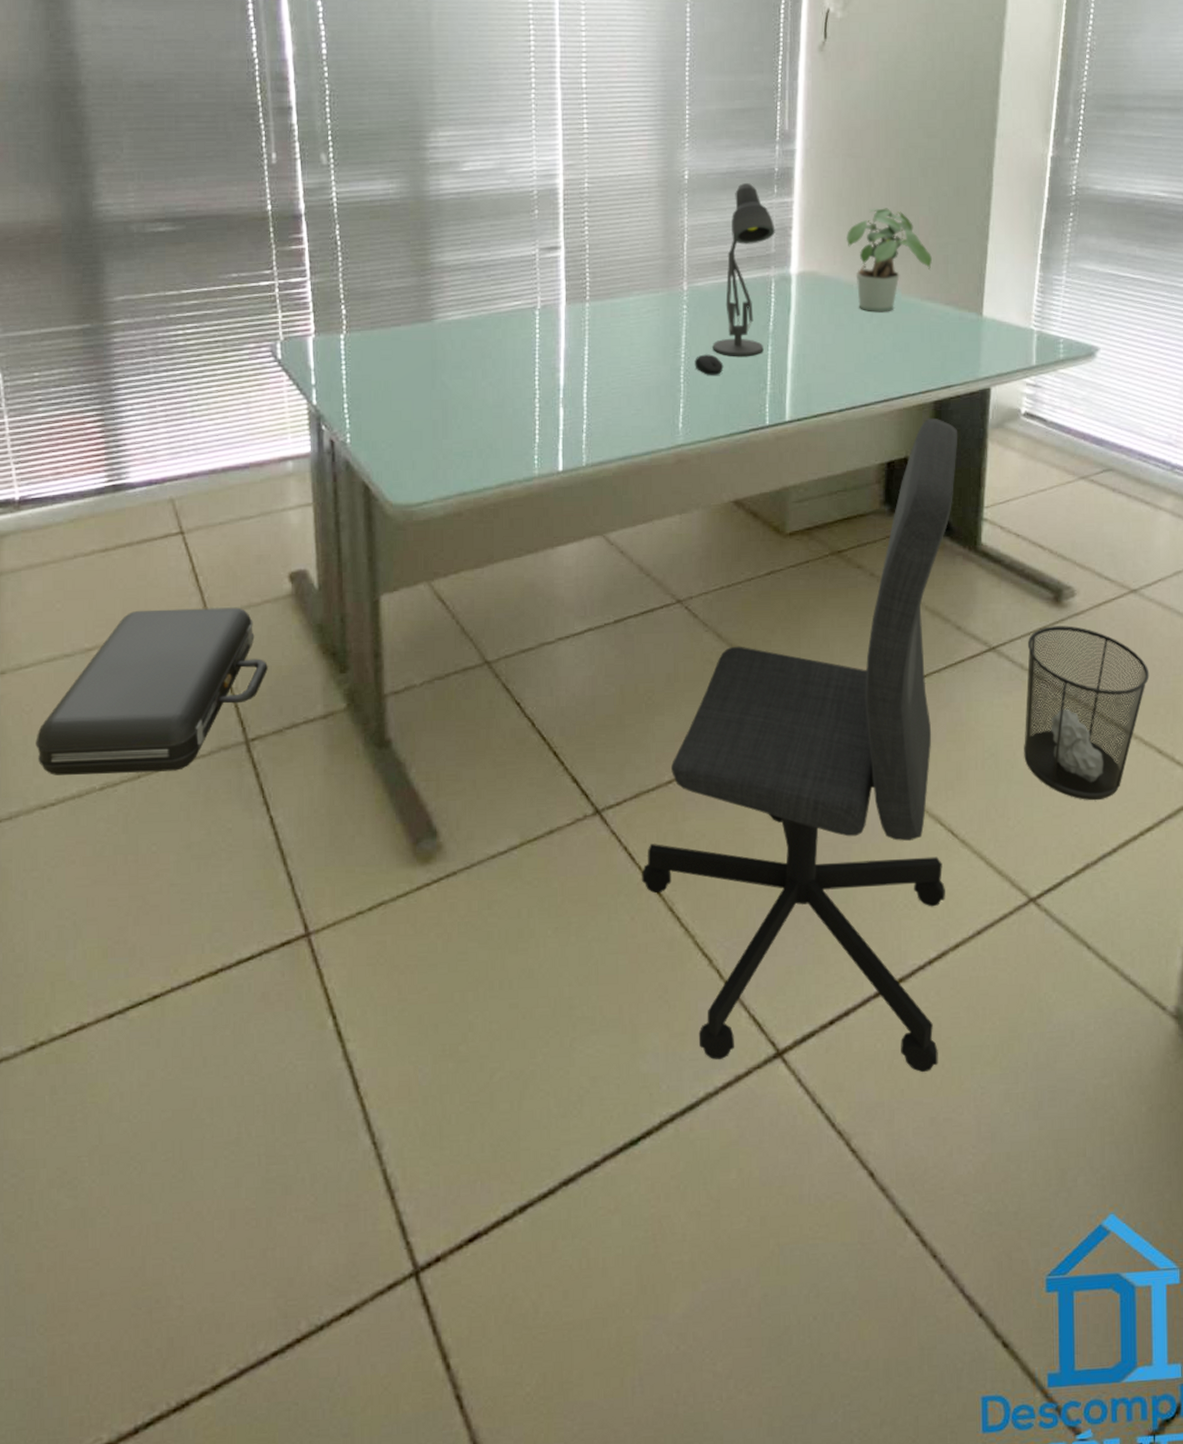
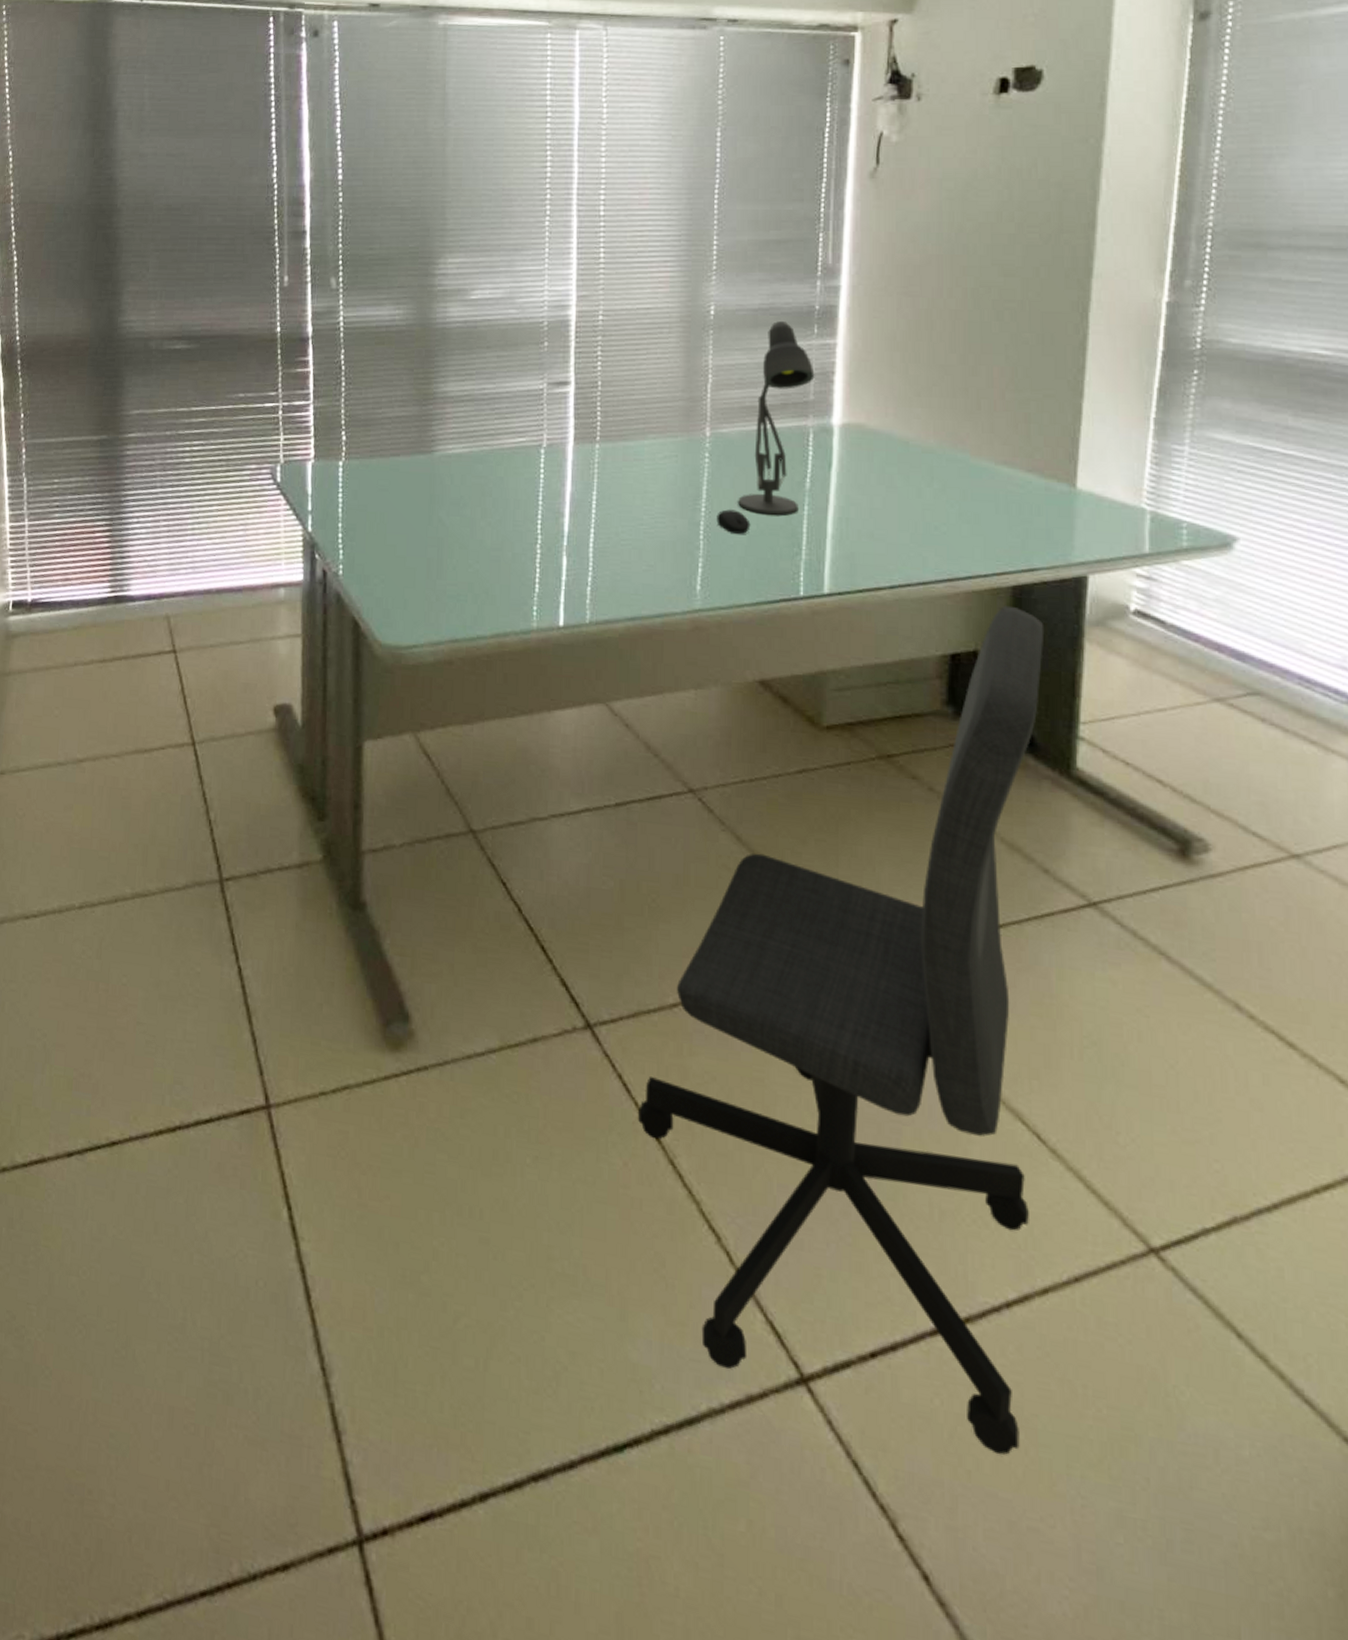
briefcase: present [35,607,268,775] -> none [25,726,247,901]
potted plant: present [845,208,932,312] -> none [900,354,1009,476]
waste bin: present [1024,625,1150,800] -> none [1139,886,1323,1132]

